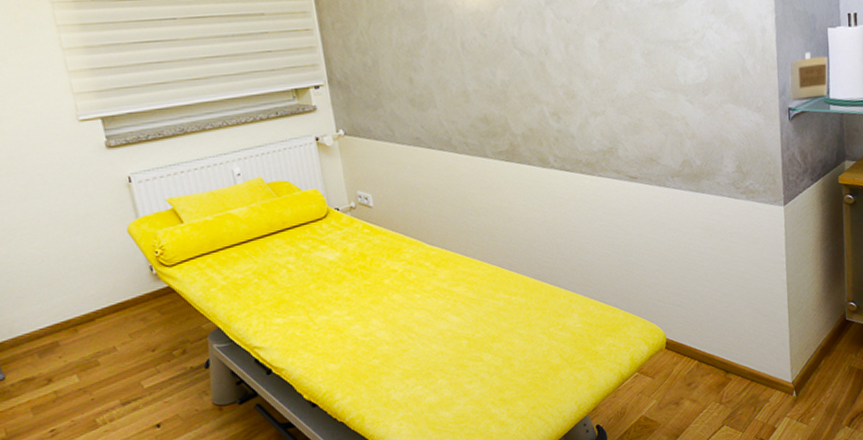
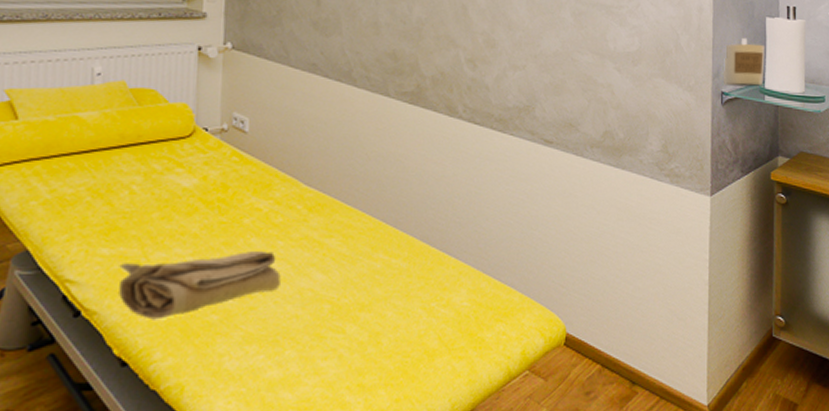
towel: none [293,303,424,370] -> present [119,251,281,320]

